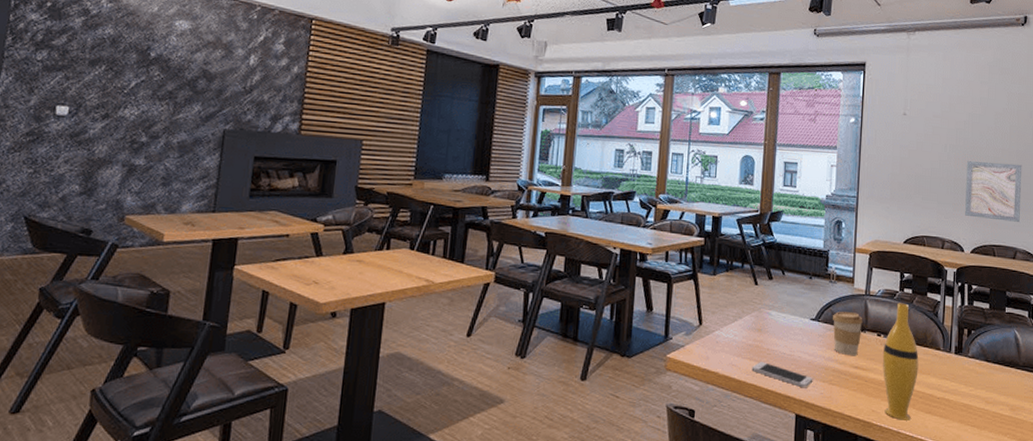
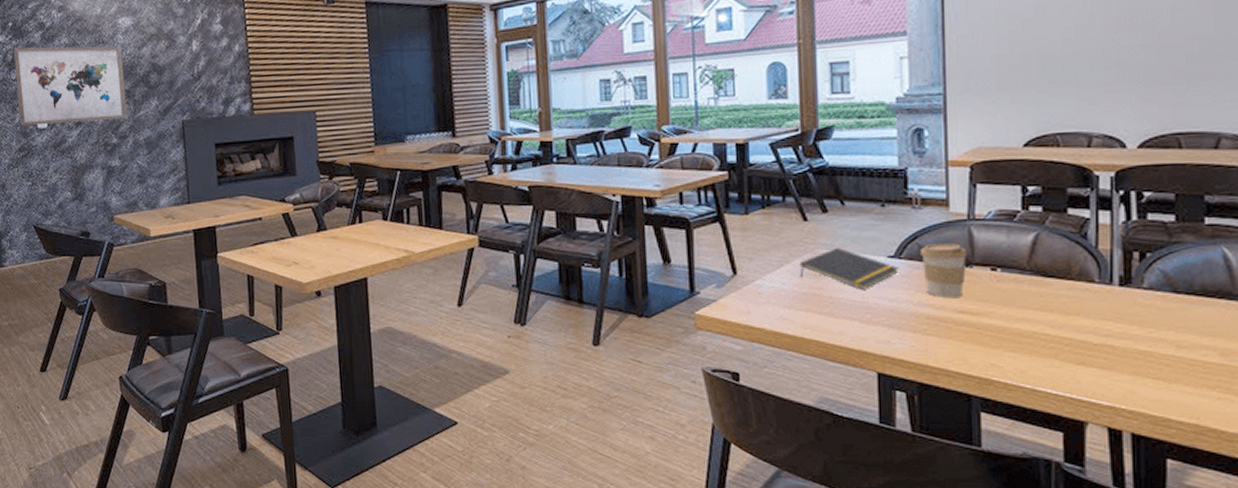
wall art: none [35,28,173,118] -> present [13,46,127,126]
notepad: none [748,308,817,344] -> present [799,247,899,289]
smartphone: present [751,361,813,388] -> none [810,312,899,341]
vase: present [882,302,919,421] -> none [1001,225,1060,375]
wall art: present [965,161,1022,222] -> none [1123,11,1226,98]

